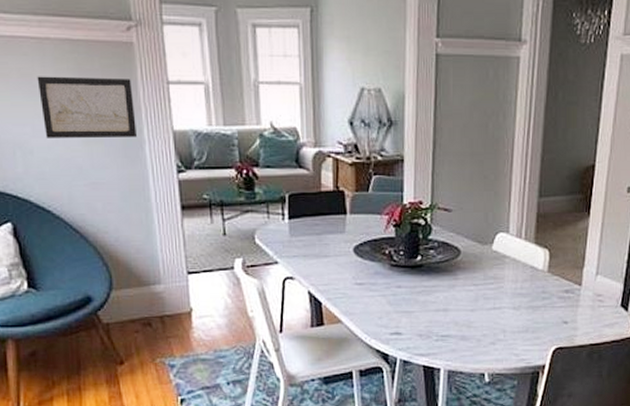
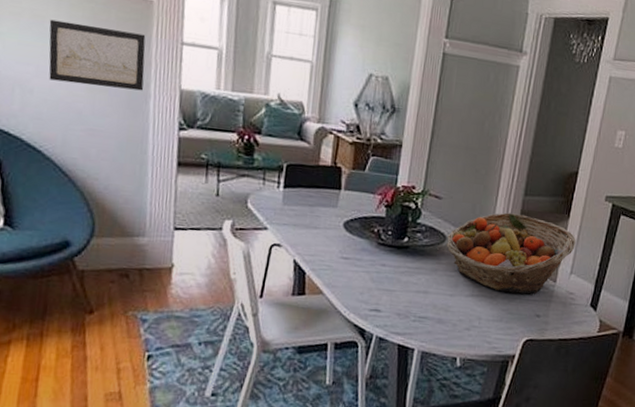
fruit basket: none [462,218,599,301] -> present [446,212,576,294]

